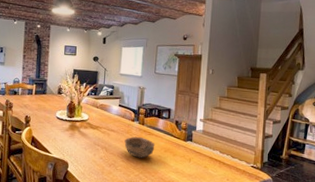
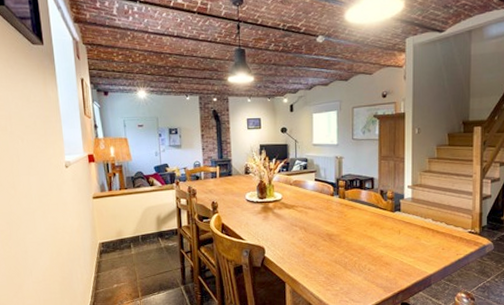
bowl: present [124,136,155,158] -> none [325,212,359,235]

